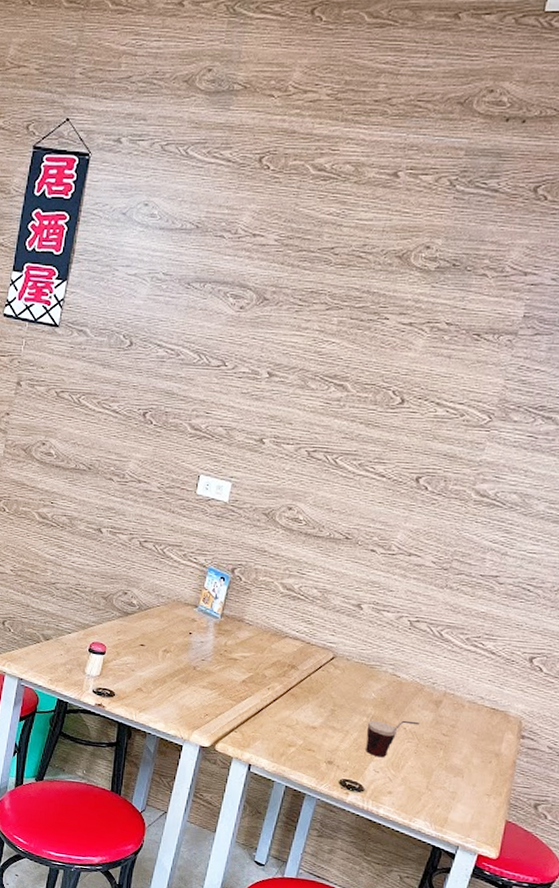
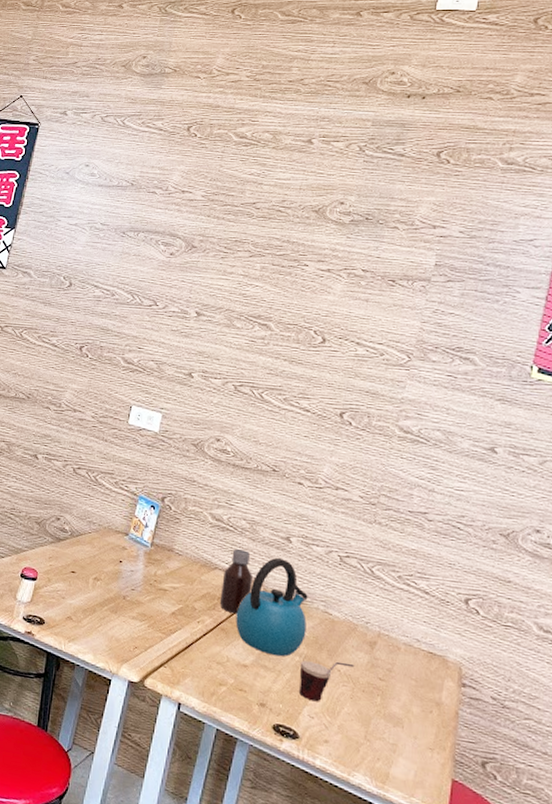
bottle: none [289,617,324,680] -> present [219,549,254,615]
kettle: none [305,624,377,718] -> present [236,557,308,657]

